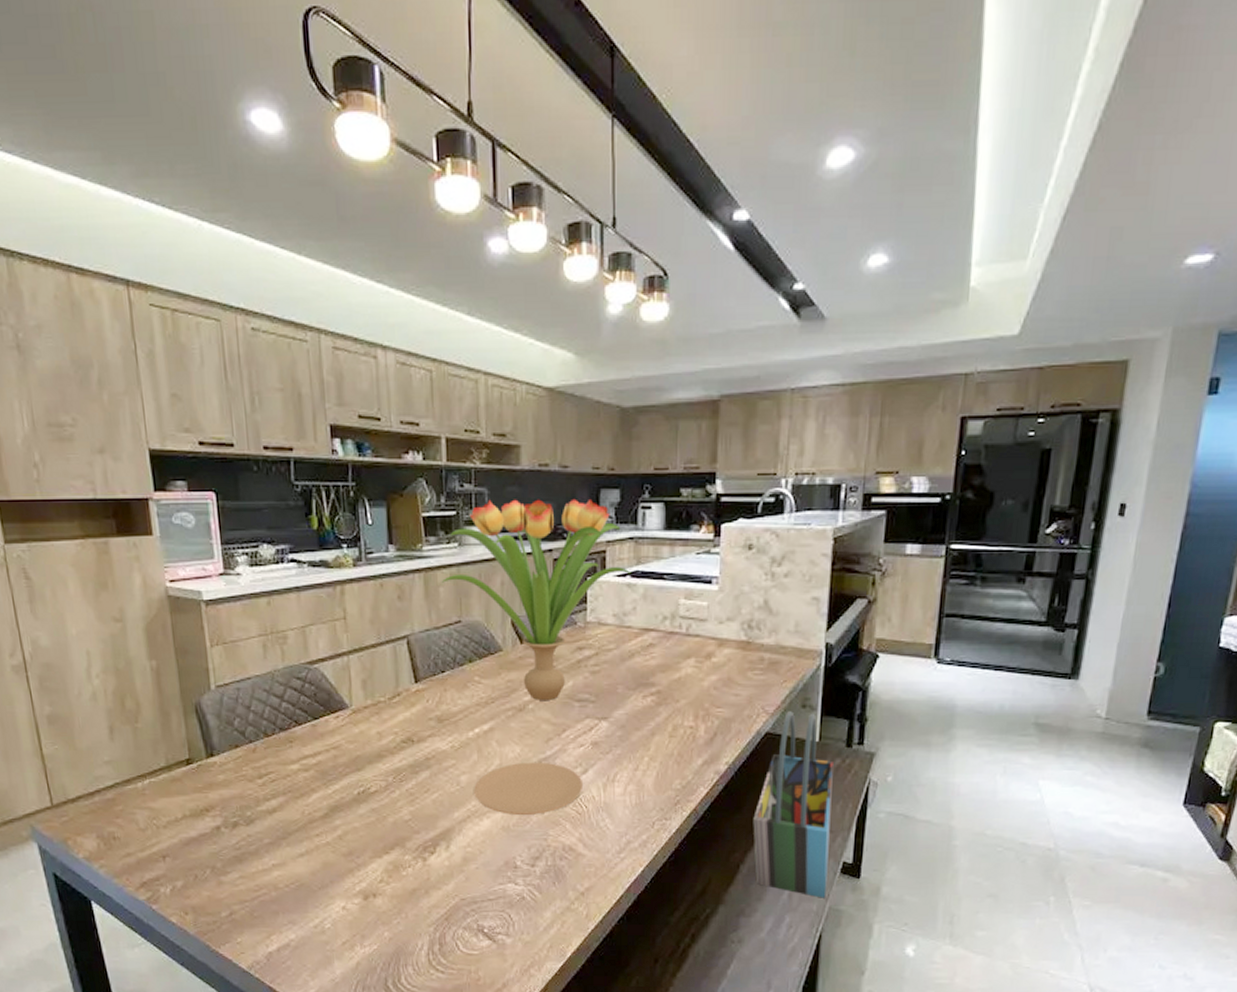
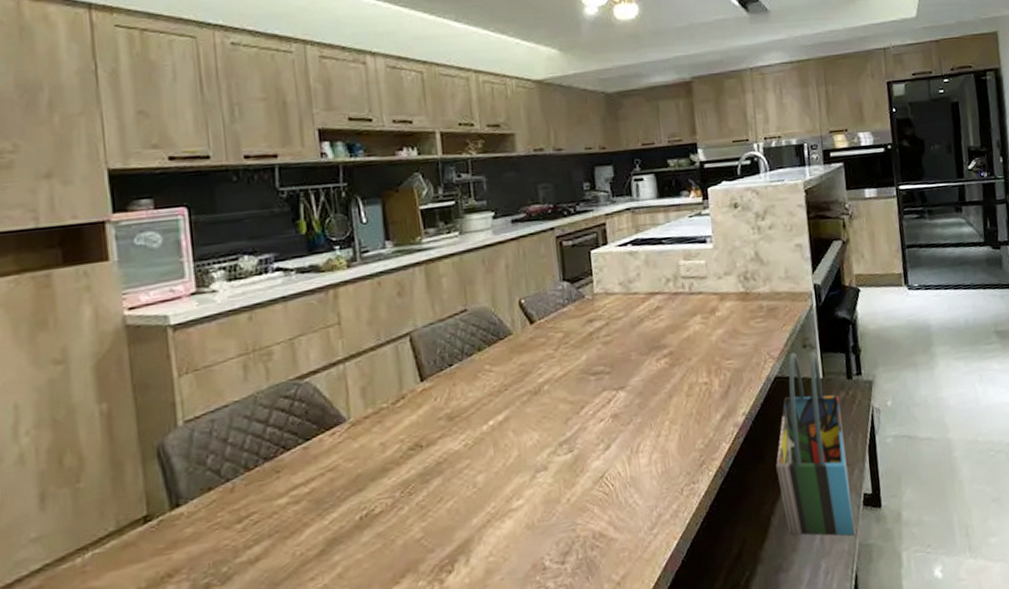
flower arrangement: present [442,498,632,700] -> none [444,176,632,380]
plate: present [474,762,584,815] -> none [492,444,608,510]

